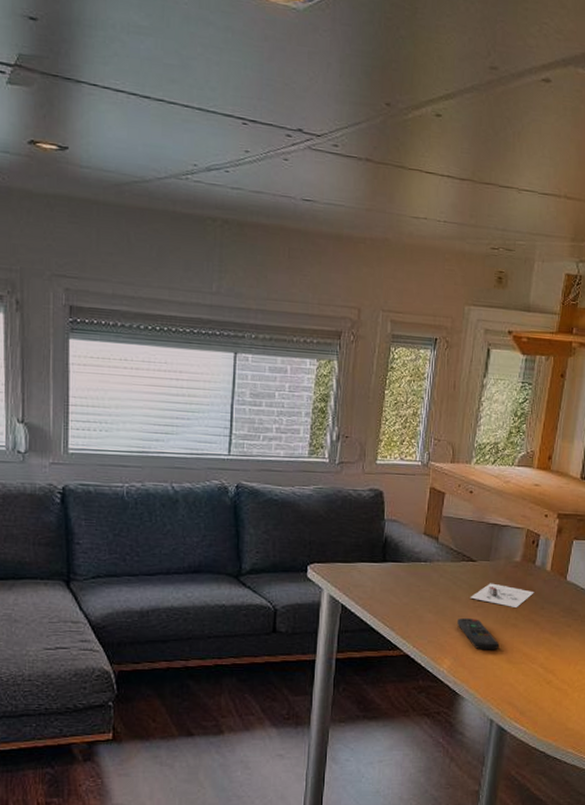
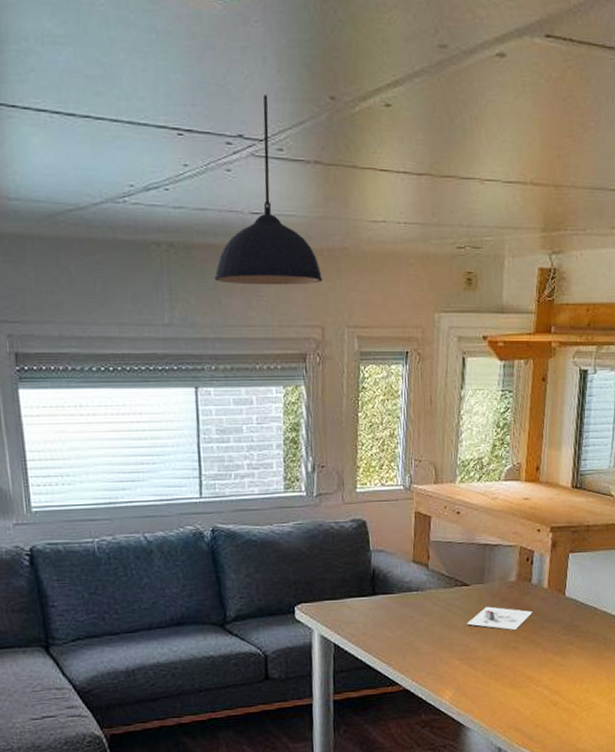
pendant light: none [263,95,363,269] -> present [214,94,322,285]
remote control: present [457,618,500,650] -> none [456,645,501,677]

